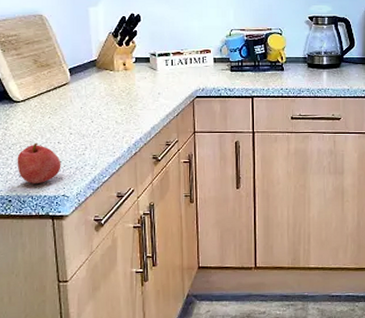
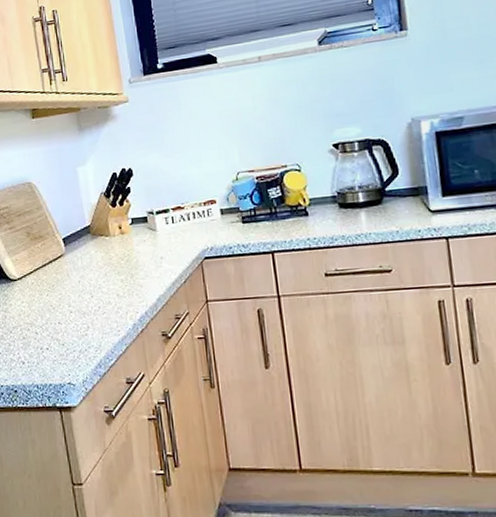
apple: present [17,142,61,184] -> none [19,324,64,371]

